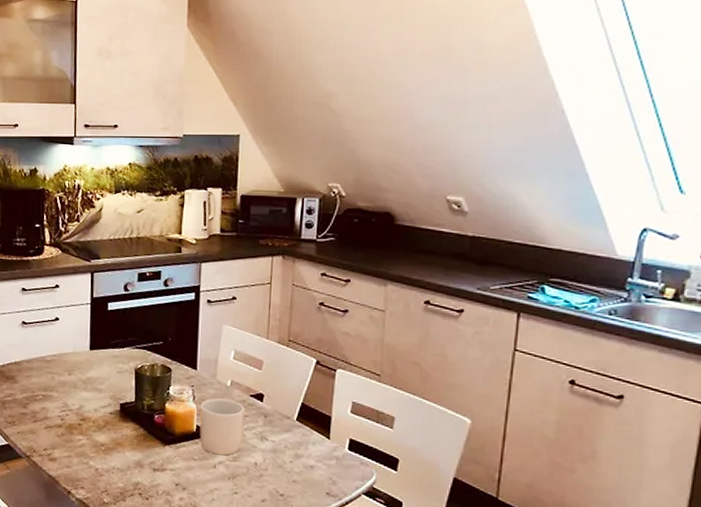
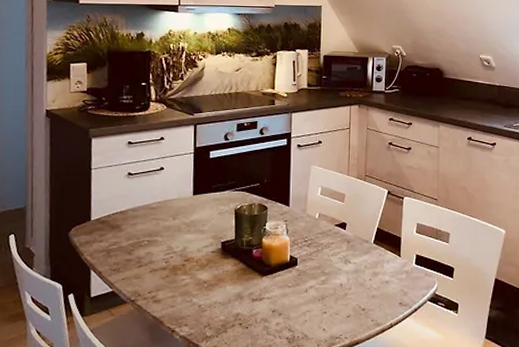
mug: present [199,398,245,456] -> none [292,230,331,280]

